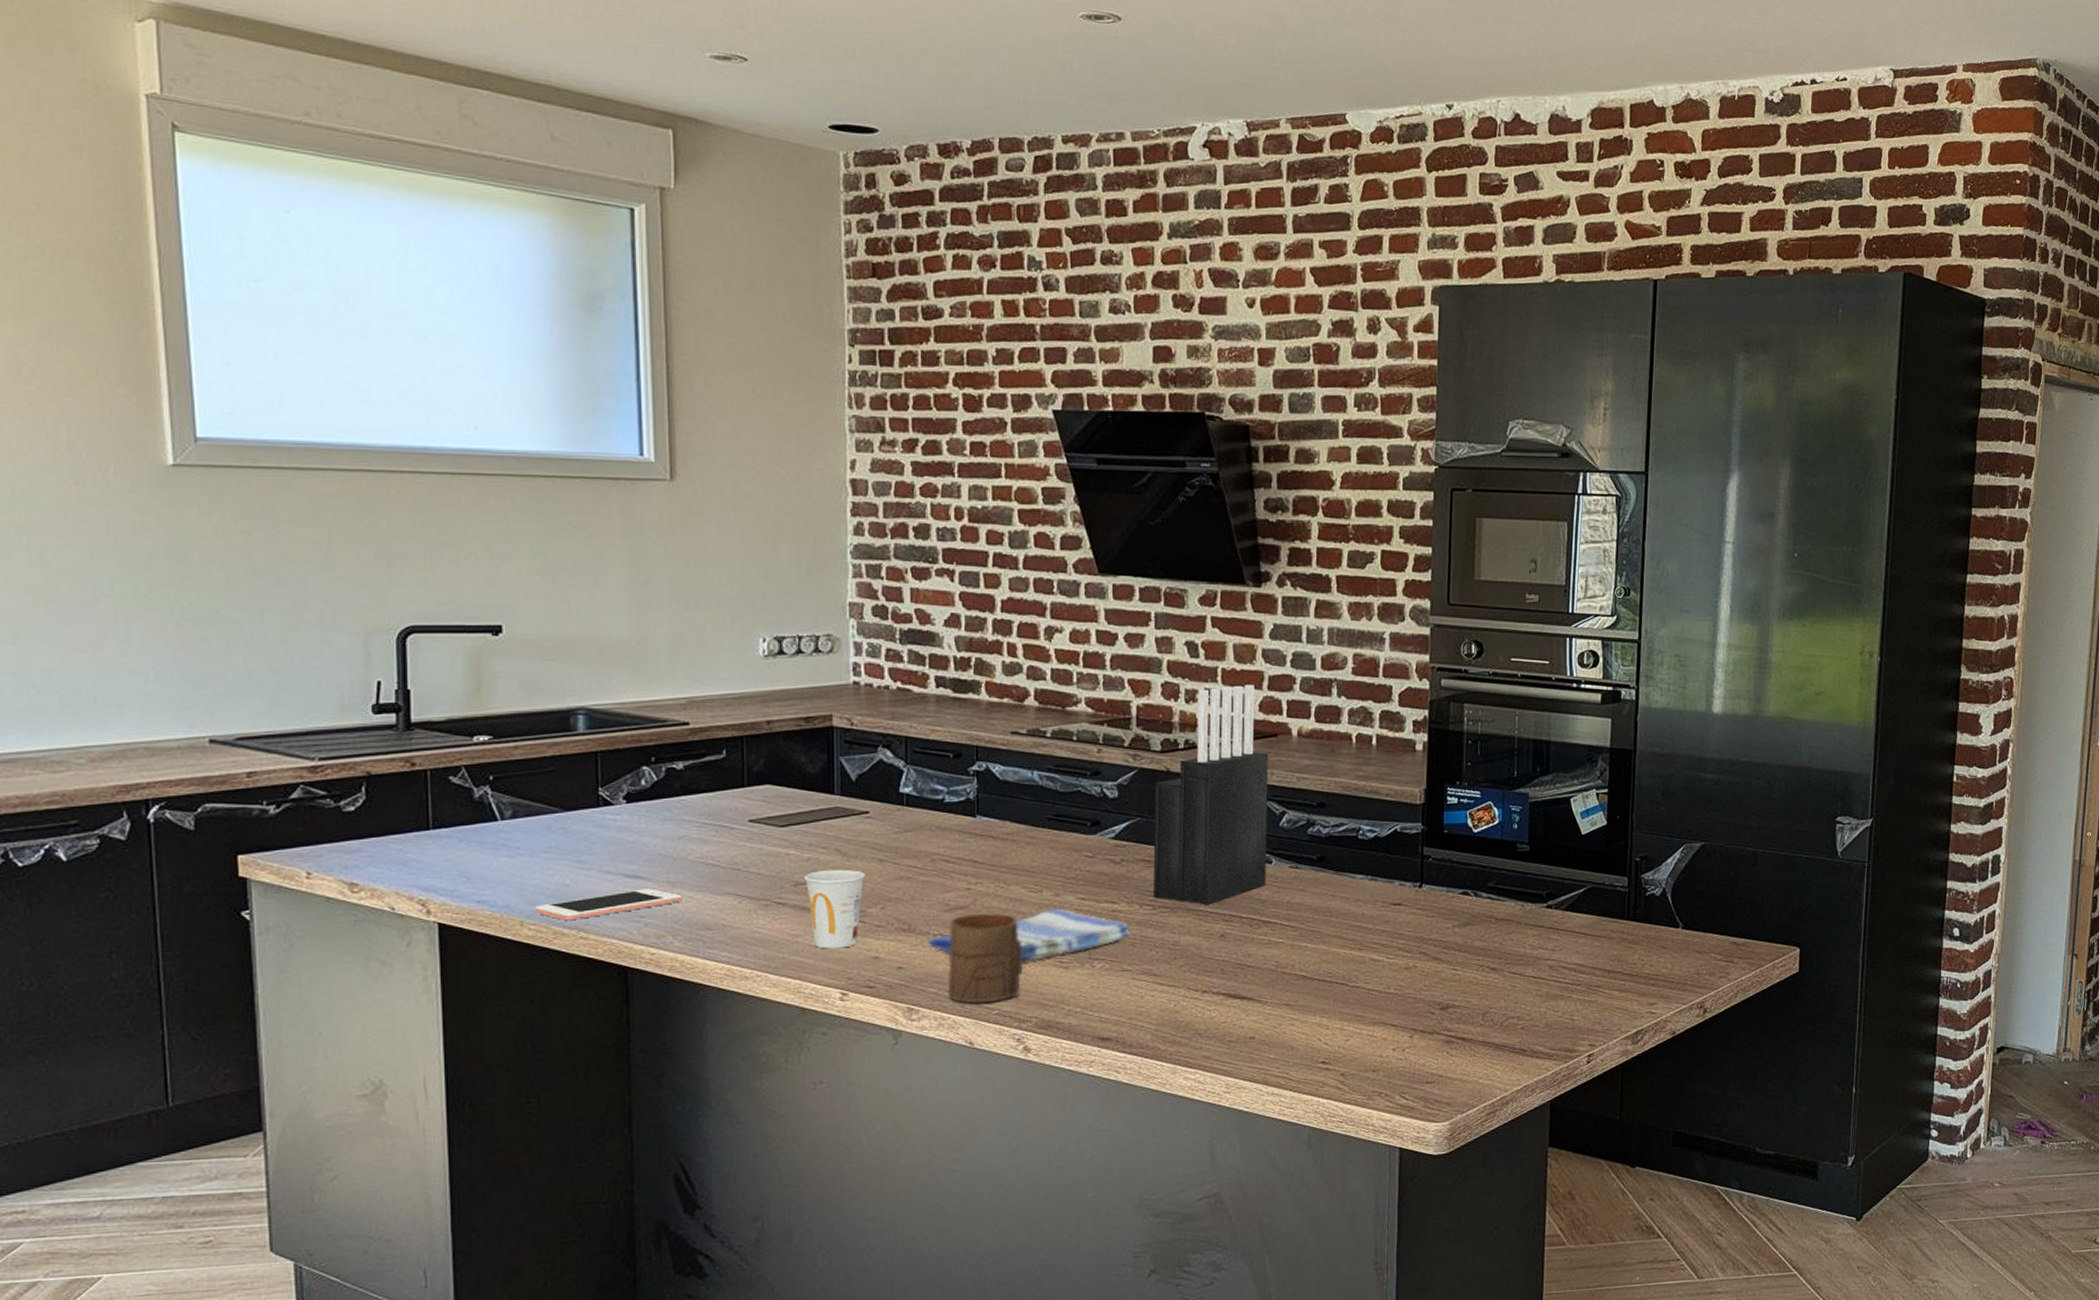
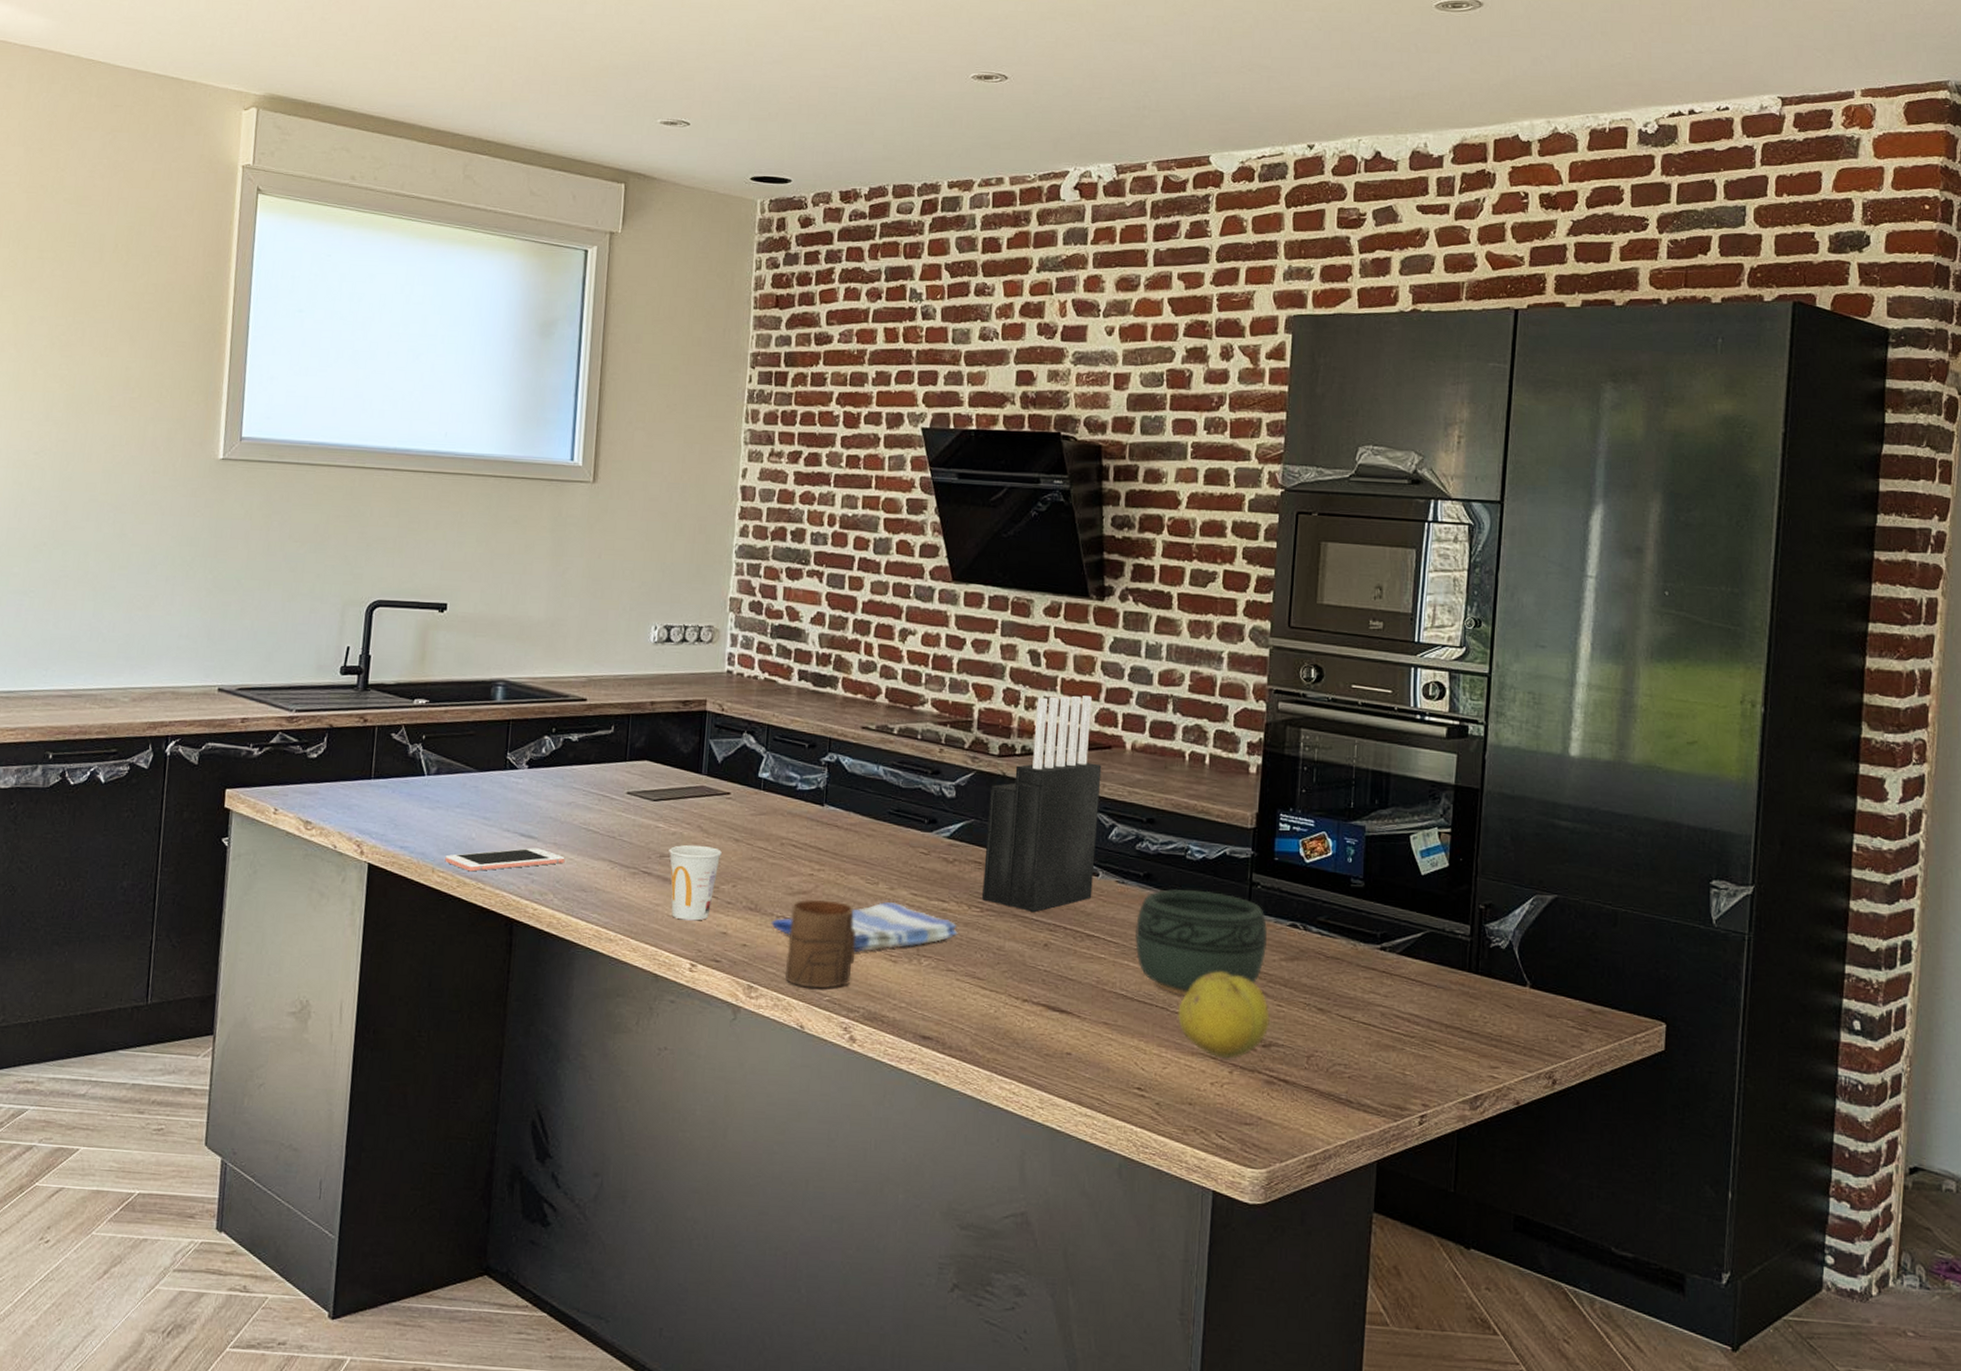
bowl: none [1312,867,1440,971] -> present [1135,888,1267,996]
fruit: none [1358,943,1447,1025] -> present [1178,971,1271,1059]

